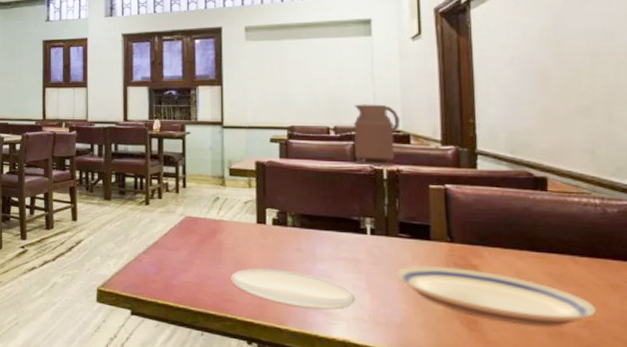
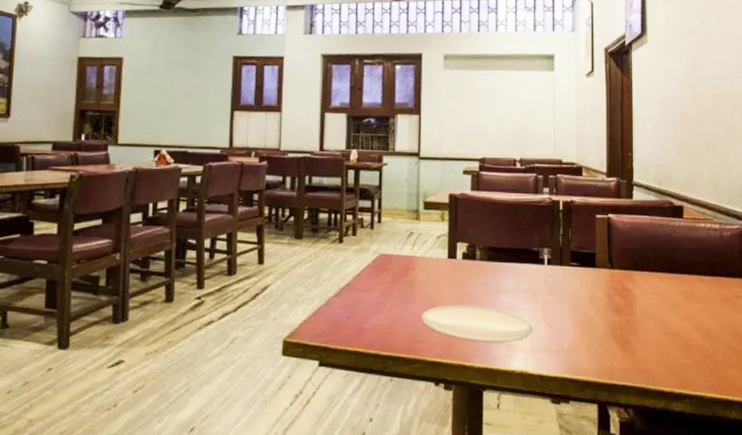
water jug: present [354,104,401,167] -> none [537,137,575,198]
plate: present [396,265,597,327] -> none [567,292,714,341]

